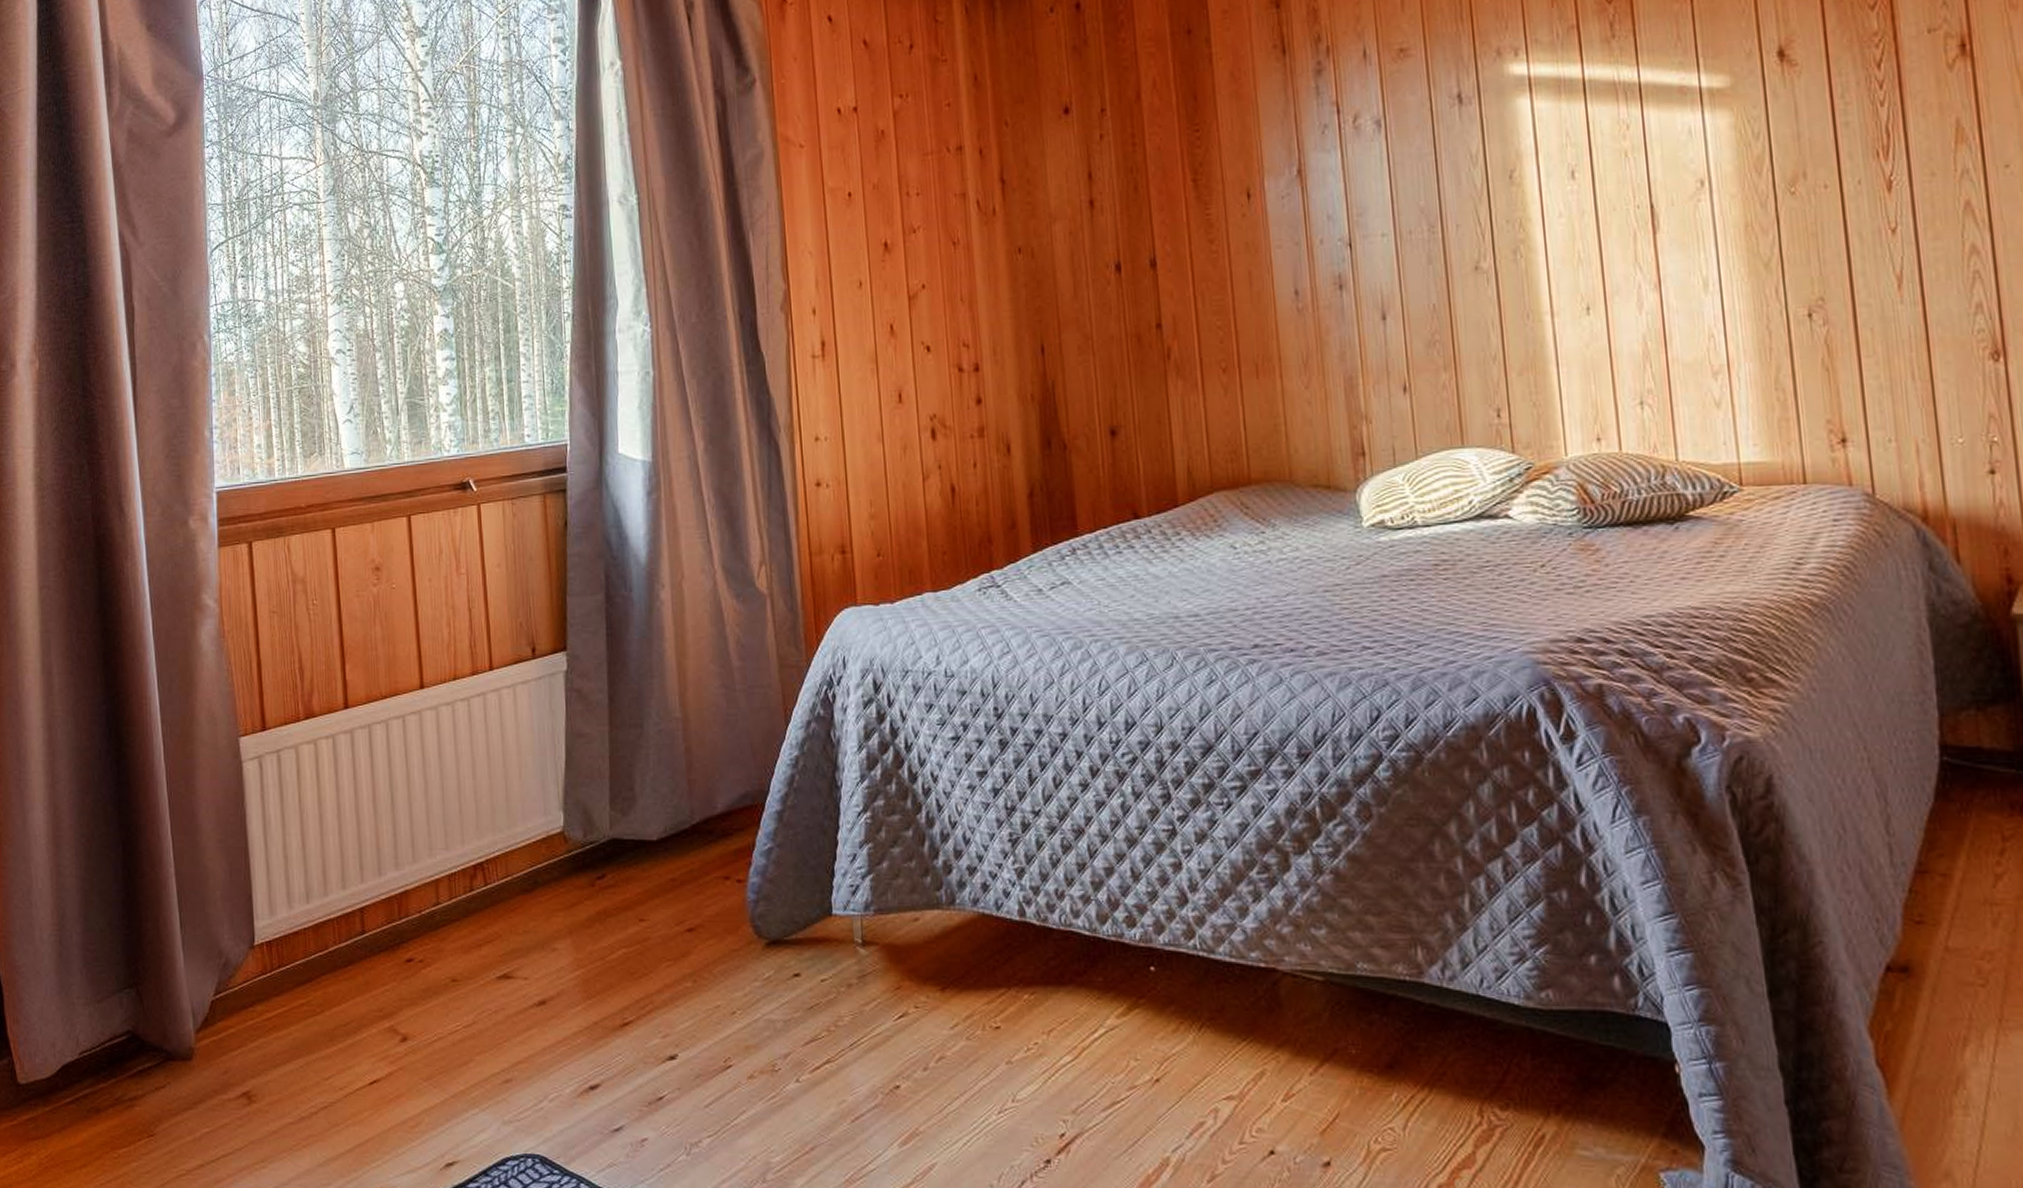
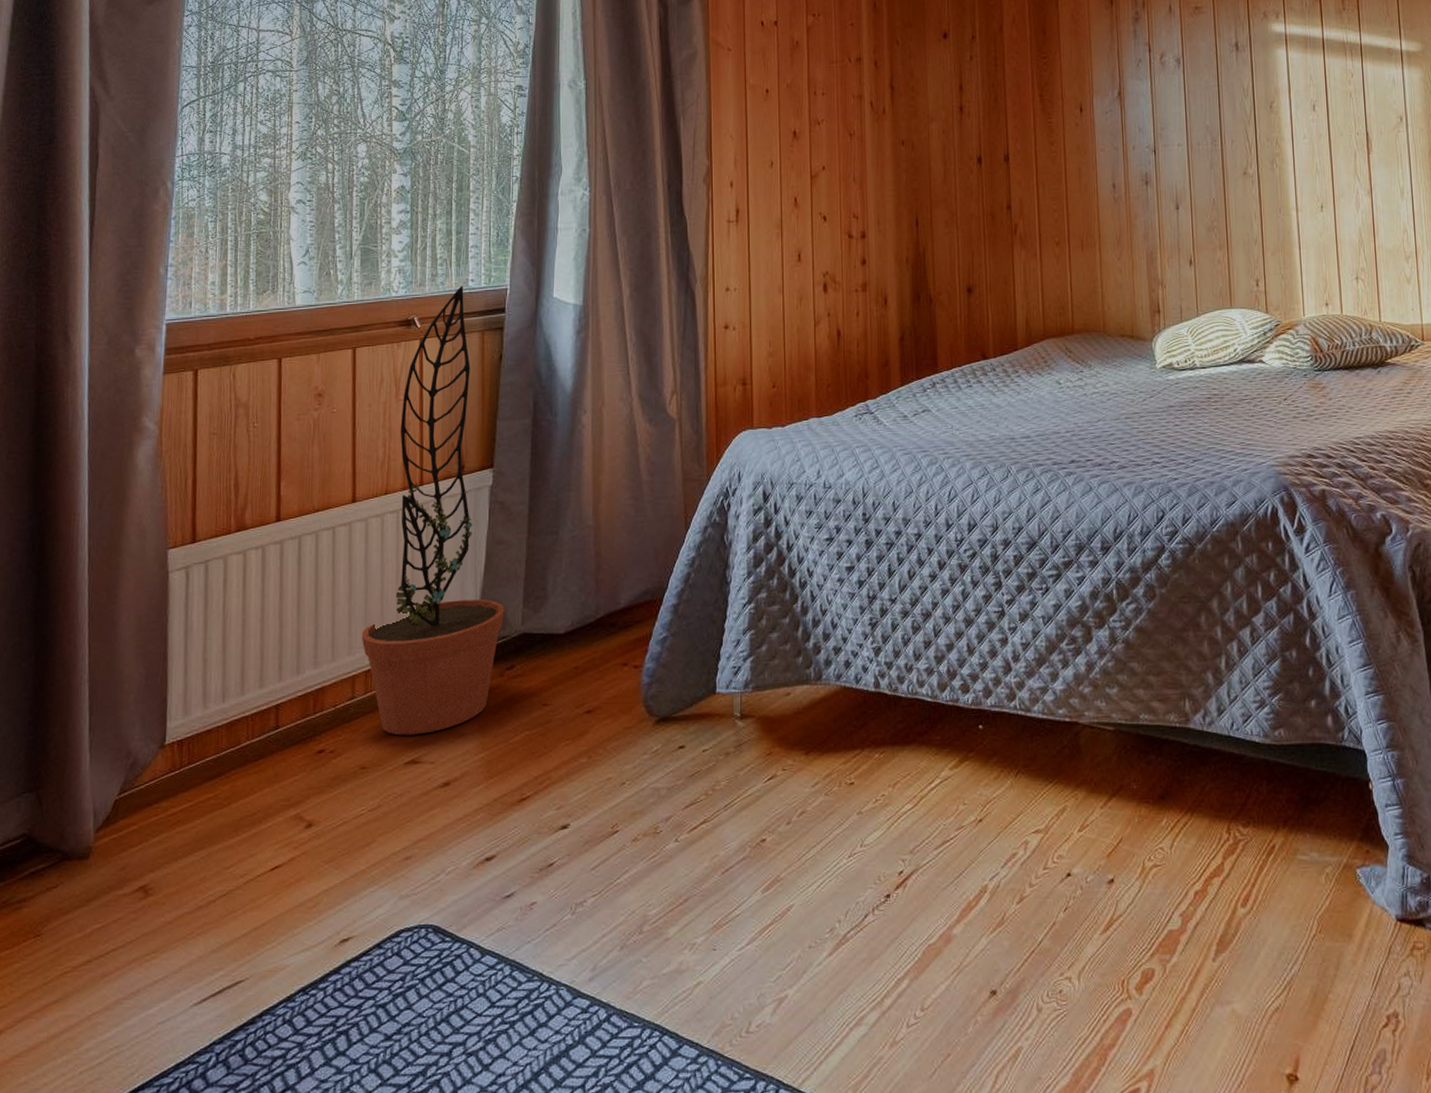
decorative plant: none [441,442,591,947] -> present [361,286,505,736]

